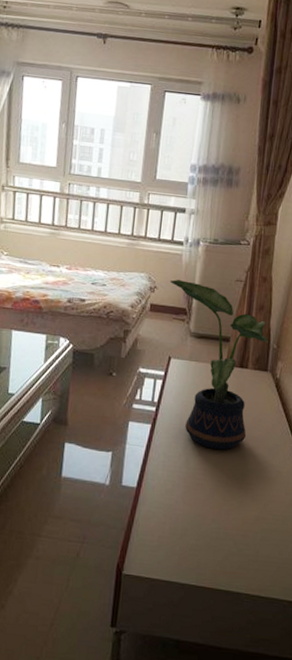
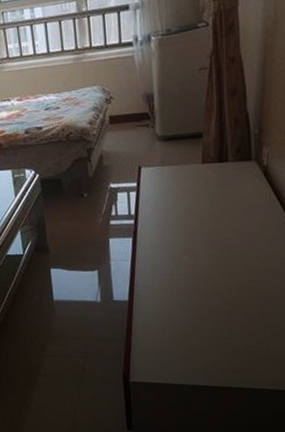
potted plant: present [169,279,269,450] -> none [125,82,248,252]

